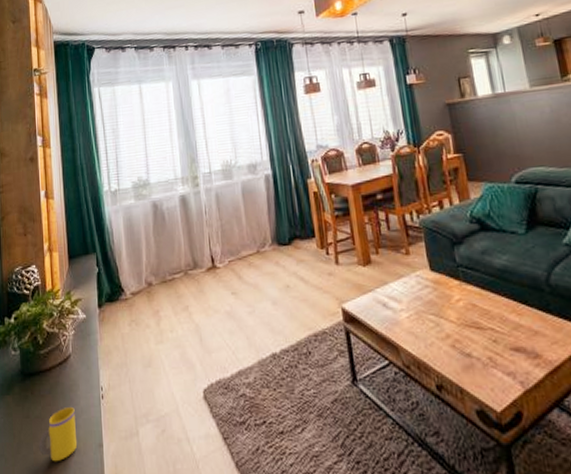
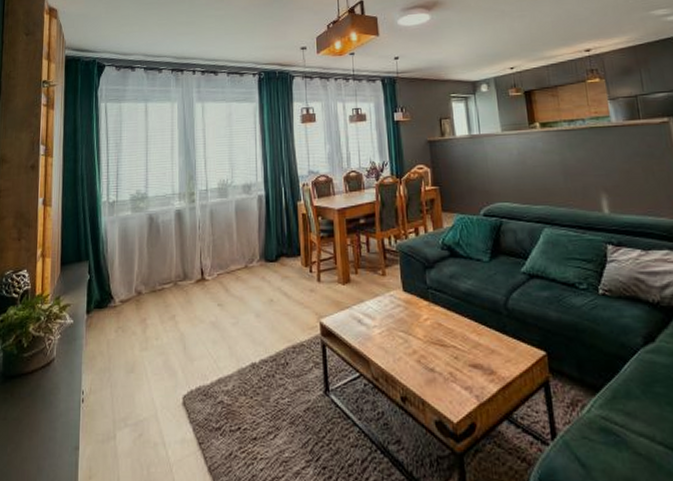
mug: present [38,408,77,461] -> none [13,410,54,463]

